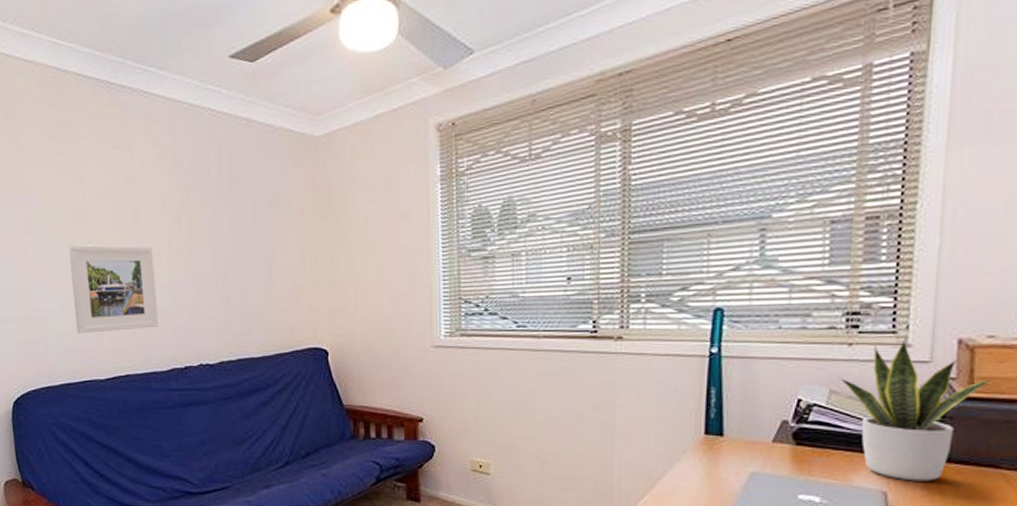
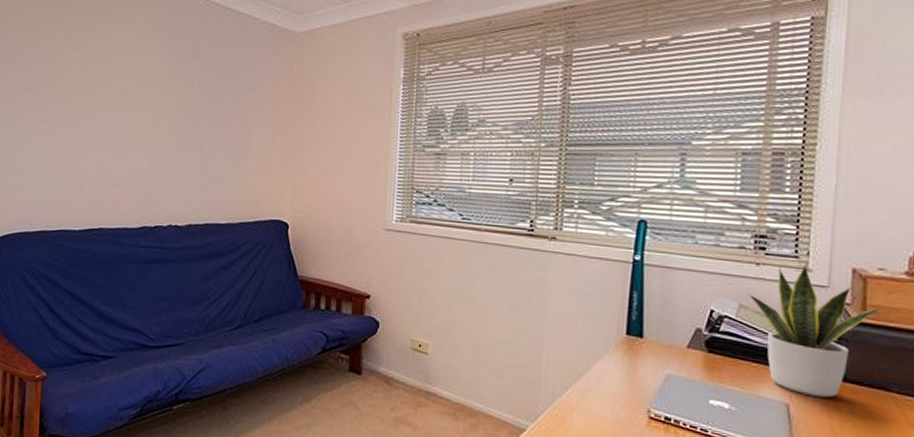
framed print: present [69,244,158,334] -> none [59,104,138,188]

